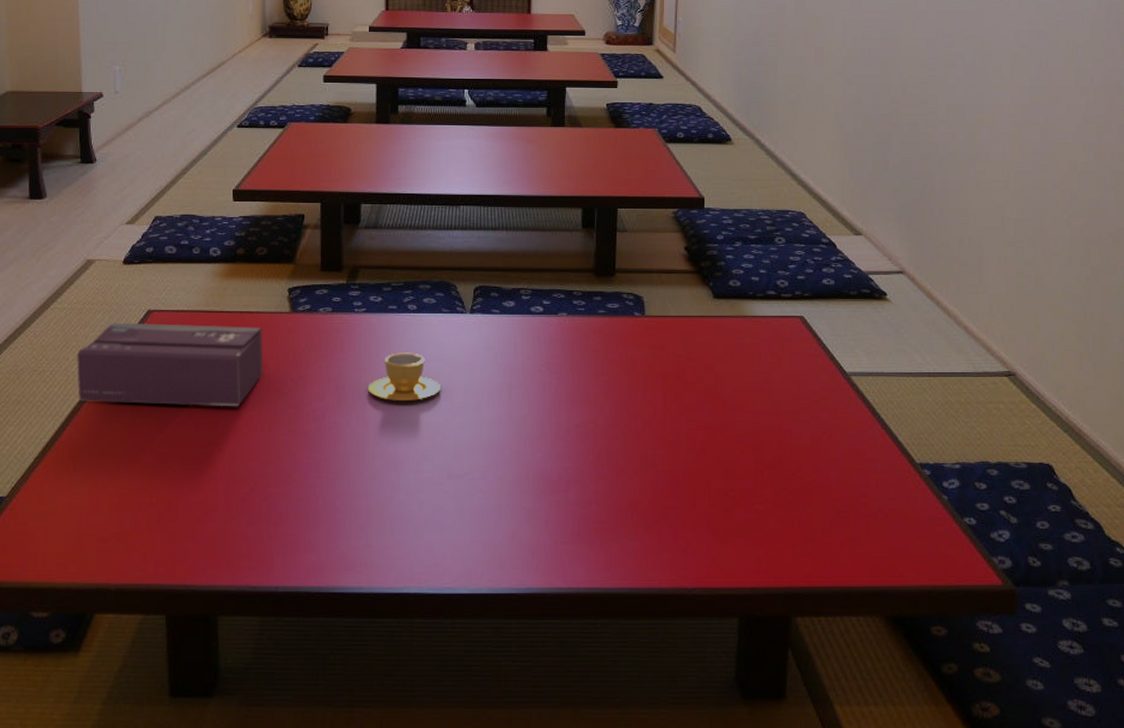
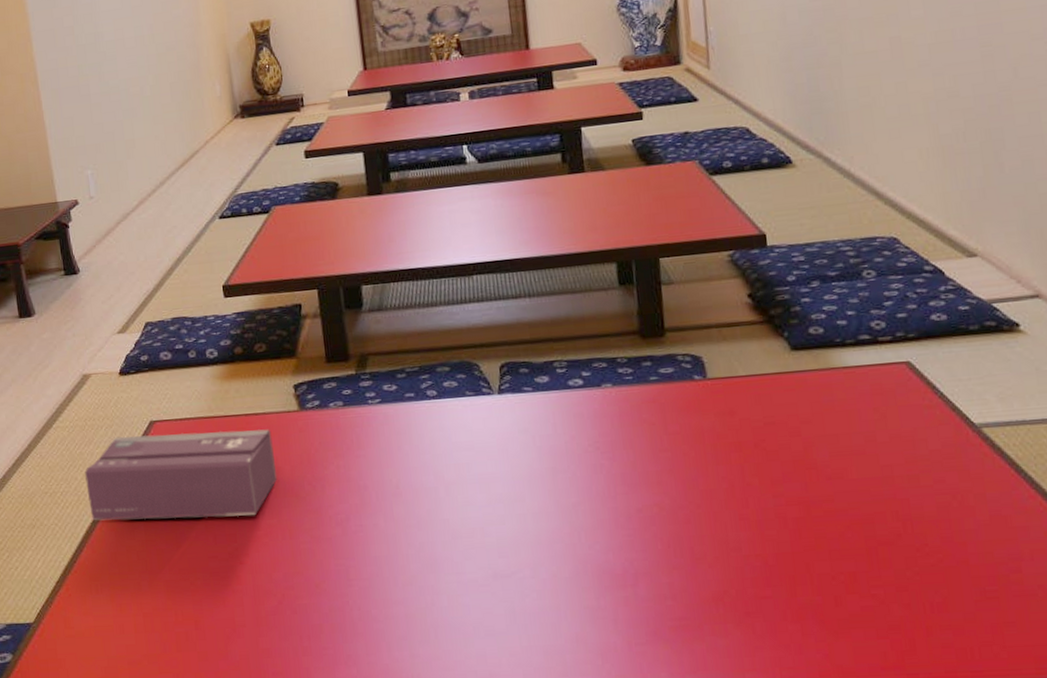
cup: present [367,353,442,401] -> none [392,443,475,497]

